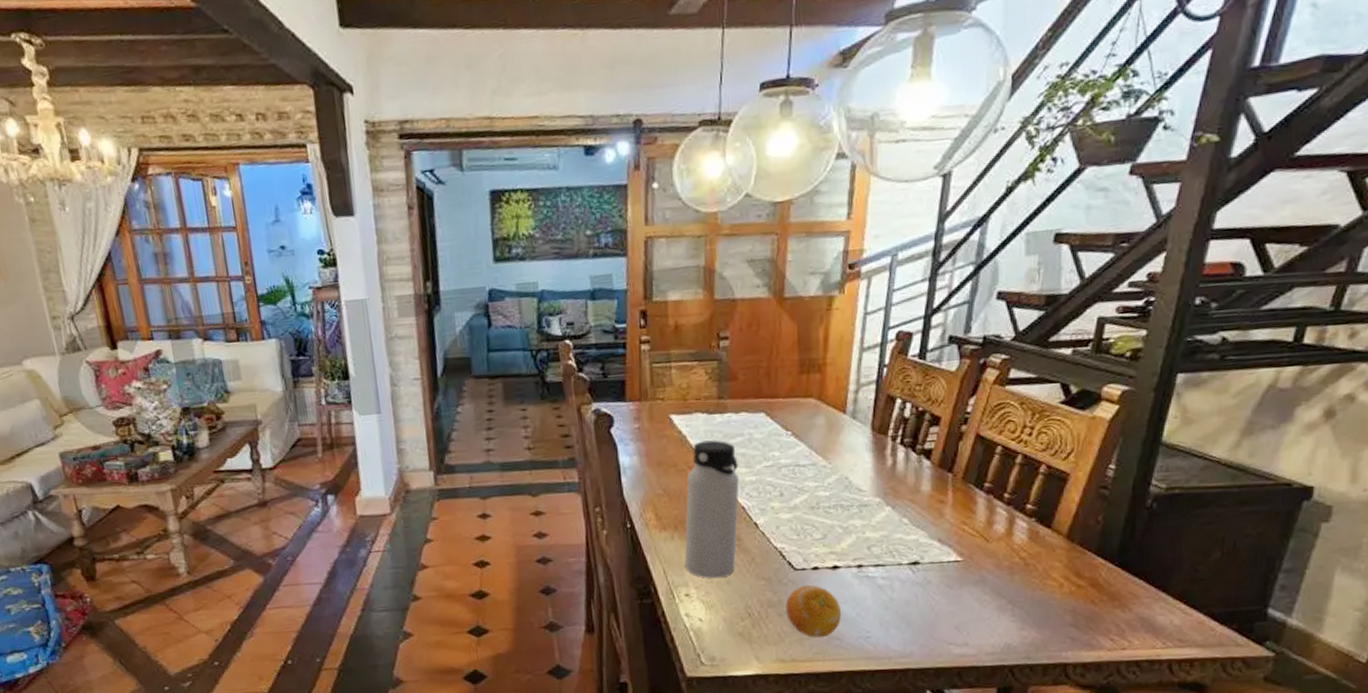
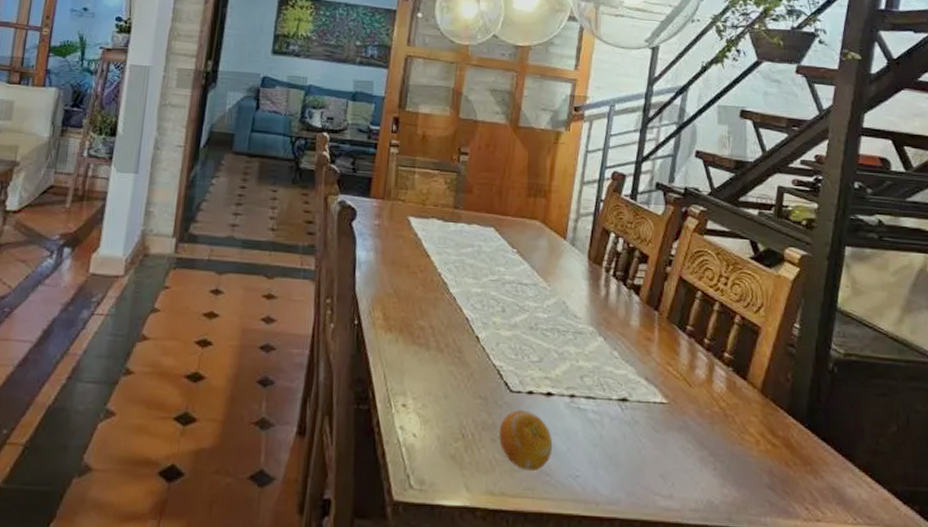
water bottle: present [684,440,739,579] -> none [405,246,466,391]

